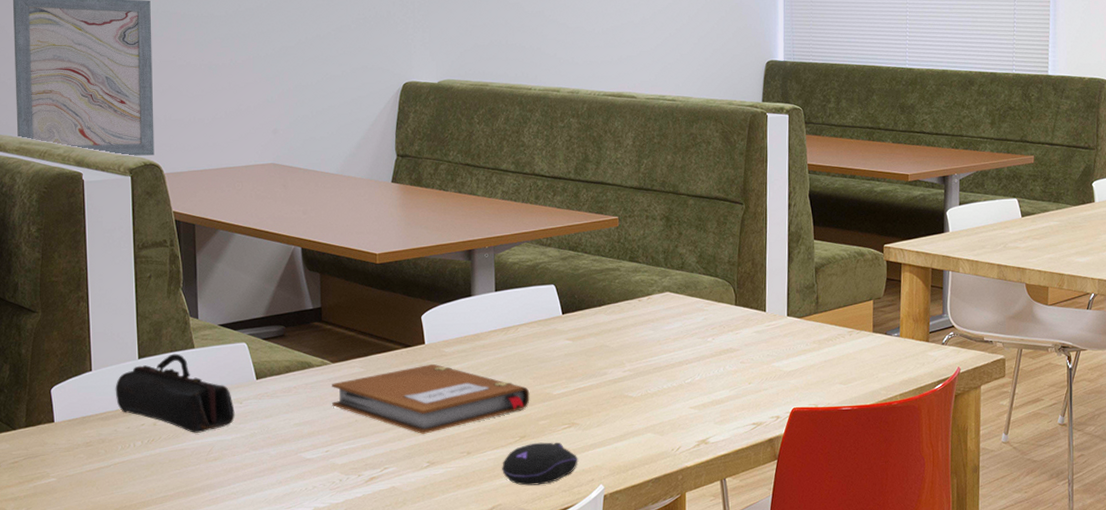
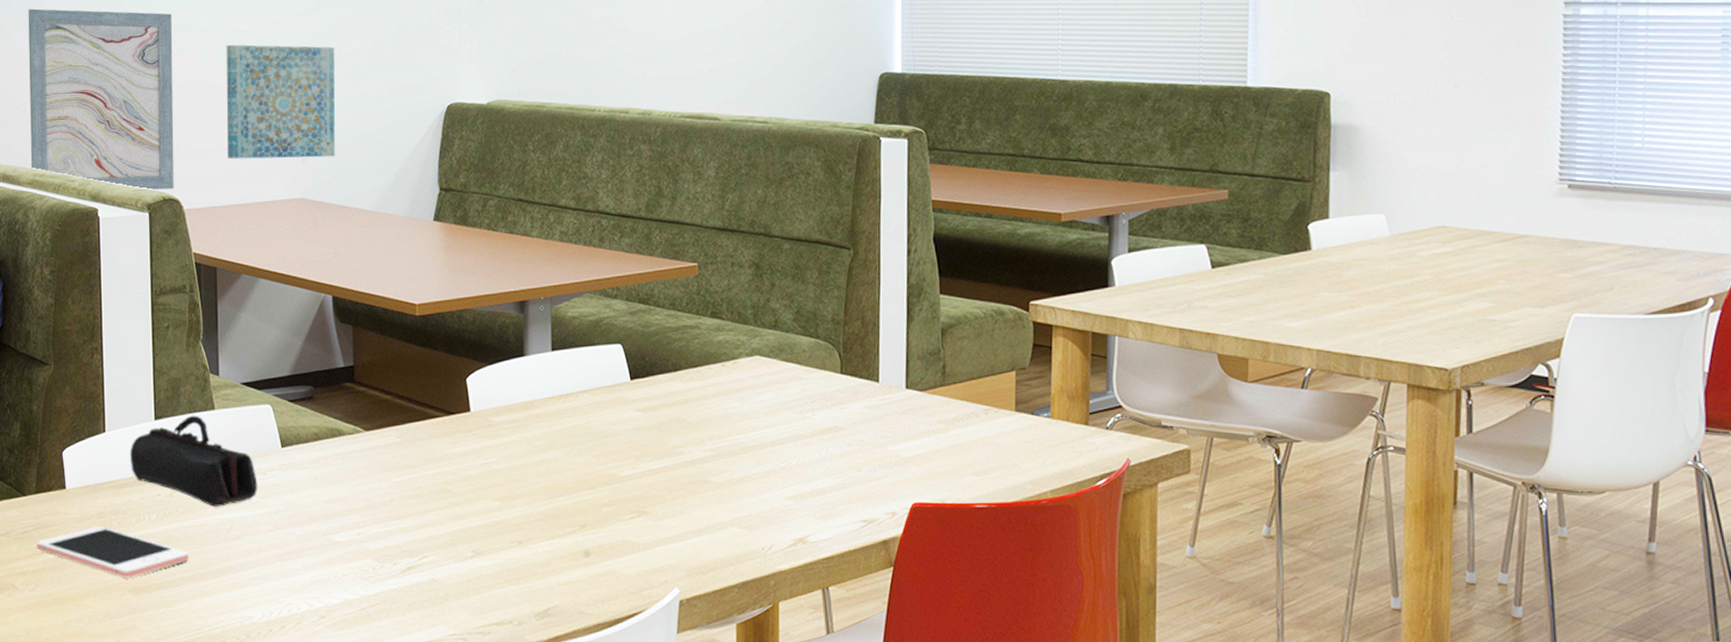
cell phone: none [27,454,172,499] -> present [37,526,189,578]
wall art: none [202,28,303,129] -> present [226,44,335,159]
notebook: present [332,363,530,434] -> none [365,435,592,518]
computer mouse: present [502,442,578,486] -> none [559,533,649,585]

